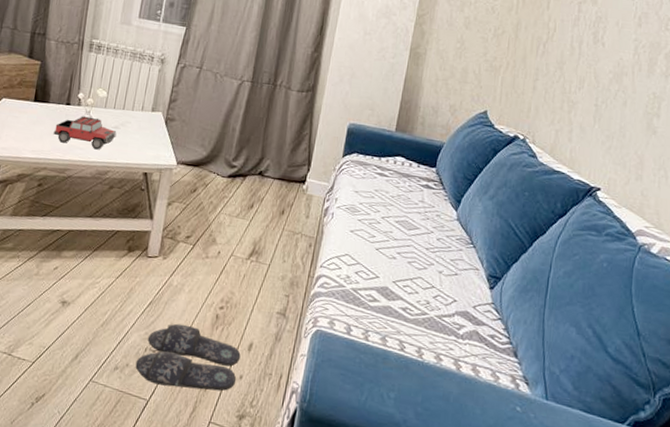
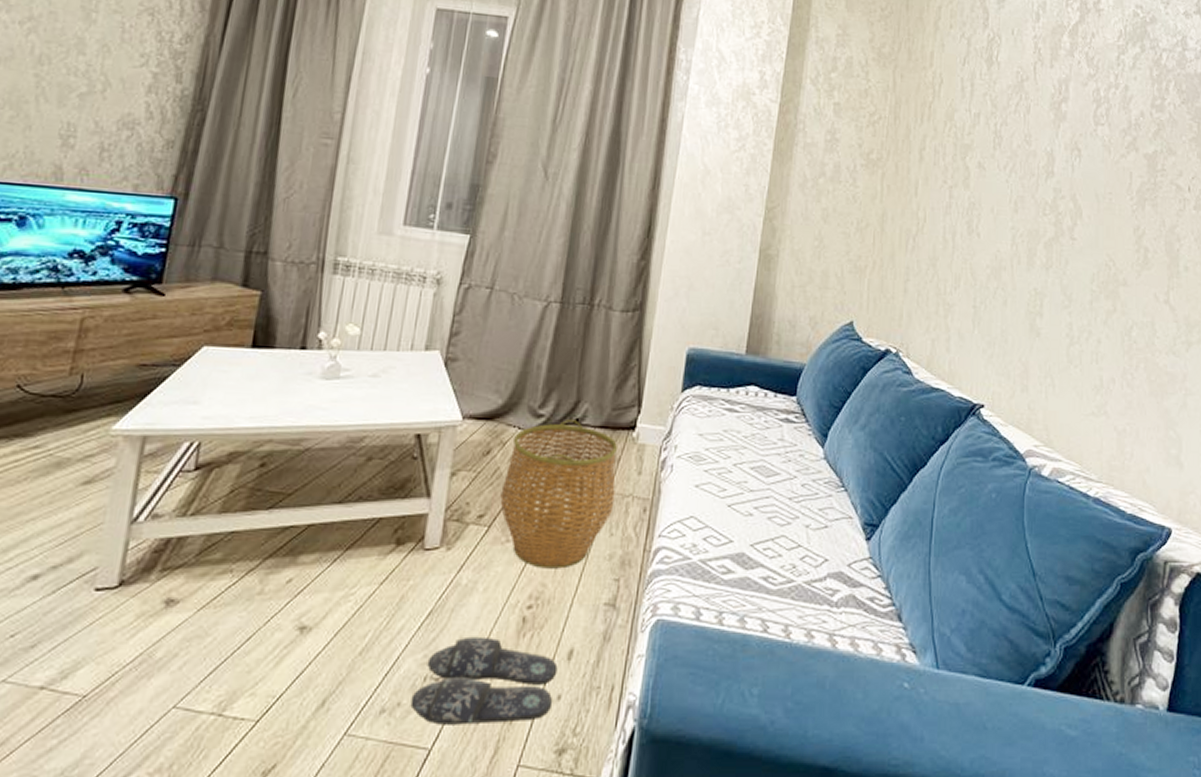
toy car: present [53,116,117,150] -> none [282,363,376,409]
basket: none [202,170,292,283] -> present [500,418,619,569]

